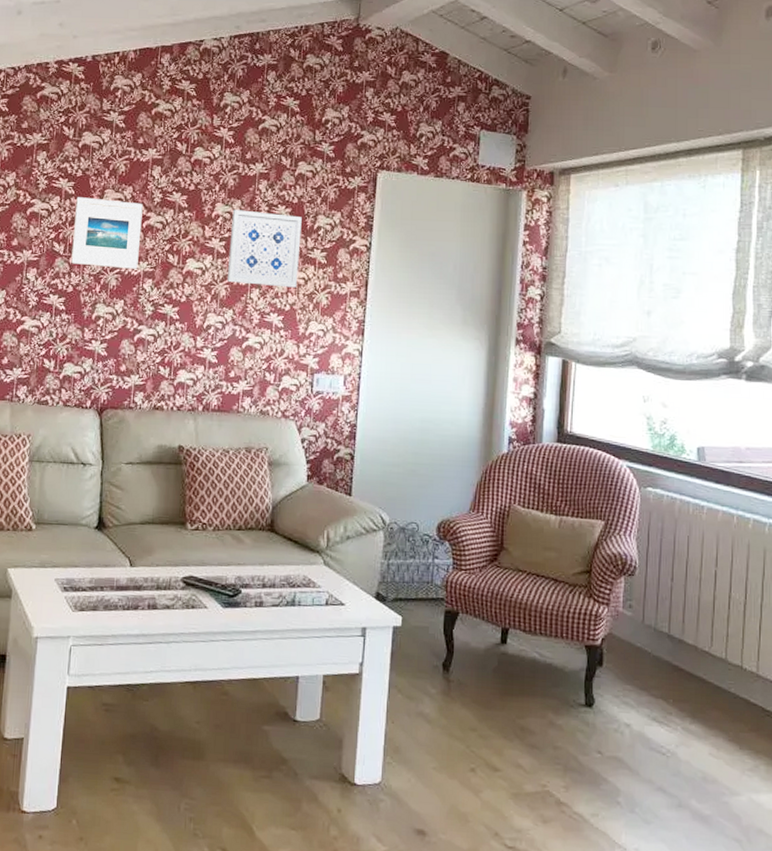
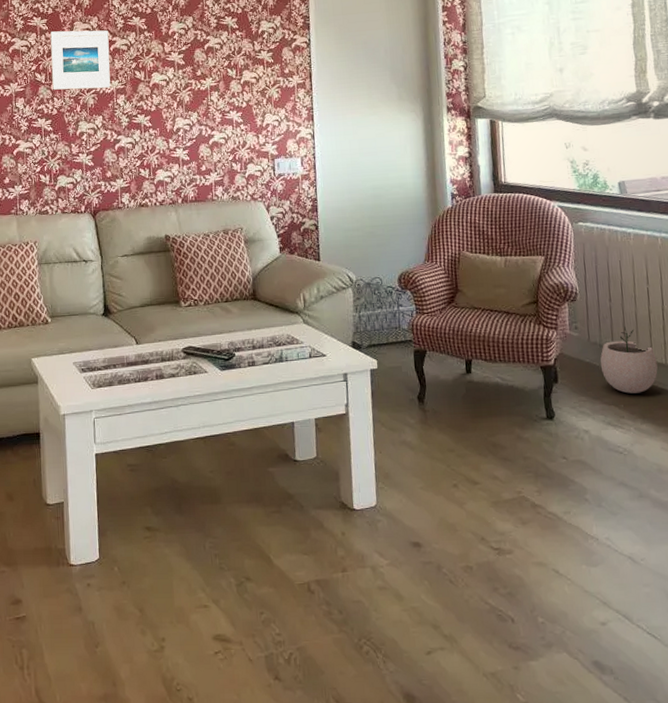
wall art: present [226,209,302,288] -> none [186,24,250,89]
plant pot: none [652,611,716,689] -> present [600,326,658,394]

